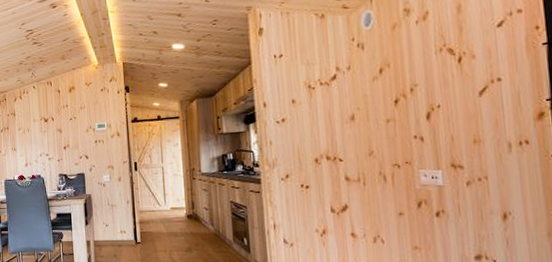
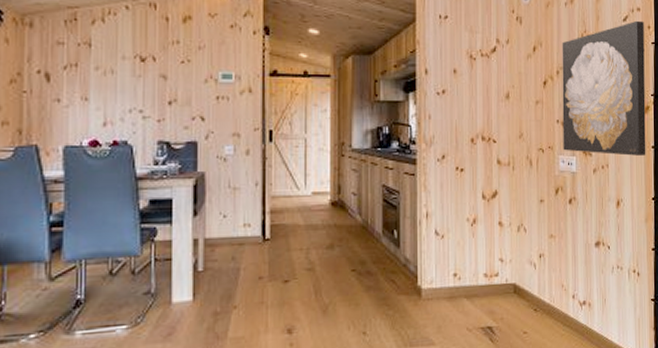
wall art: none [414,22,544,167] -> present [562,20,646,156]

